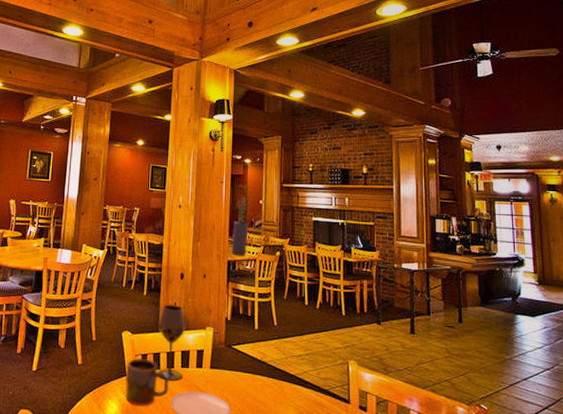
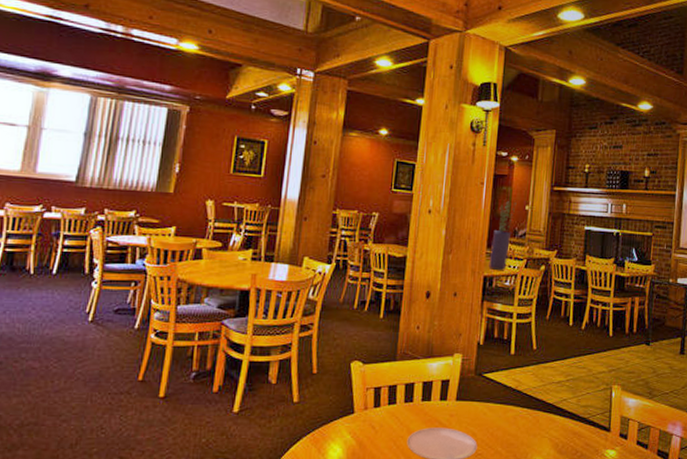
mug: present [125,358,169,406] -> none [352,393,406,447]
wineglass: present [157,304,186,381] -> none [392,327,430,417]

